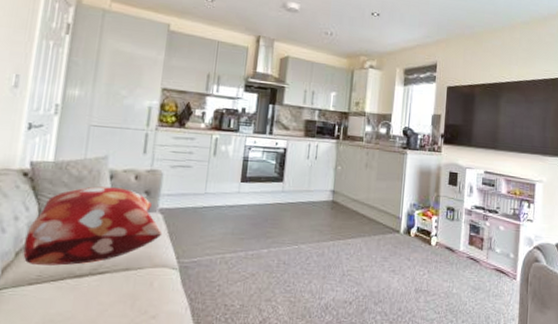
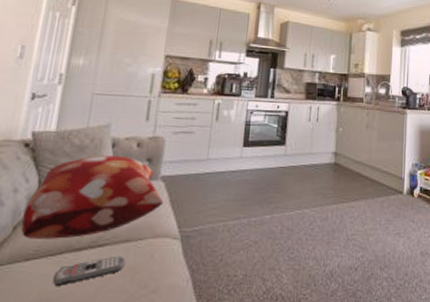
remote control: none [55,283,126,310] -> present [52,255,126,287]

